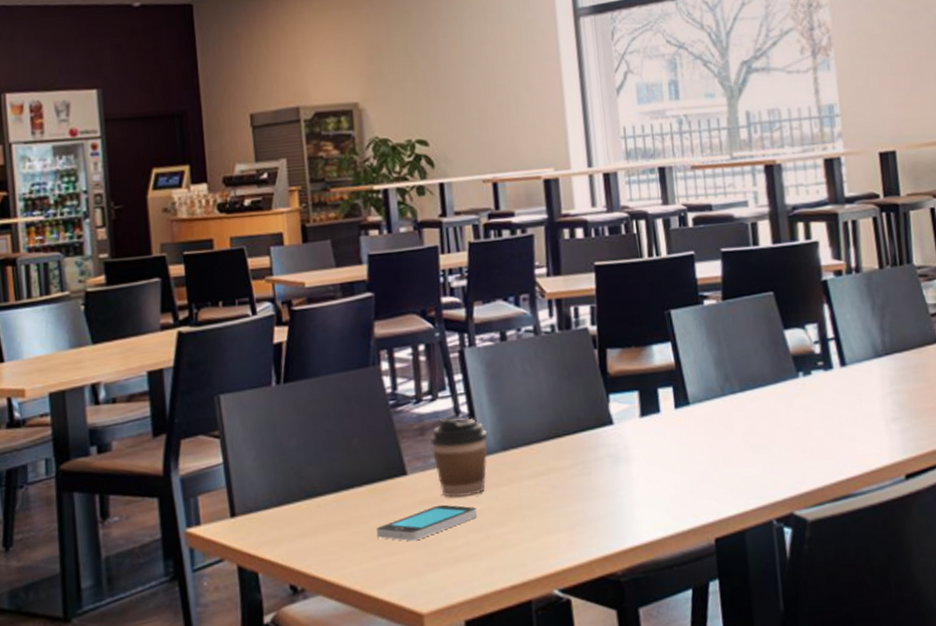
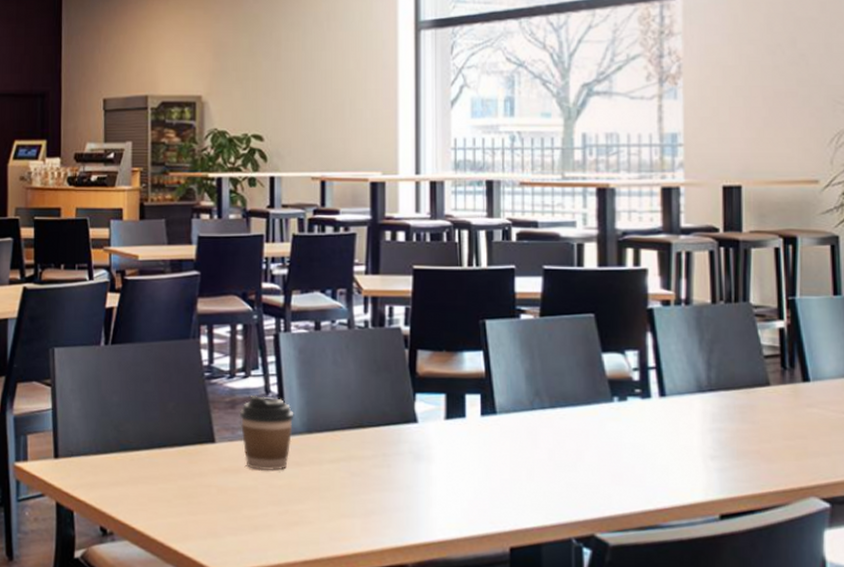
smartphone: present [376,504,477,542] -> none [182,475,277,505]

